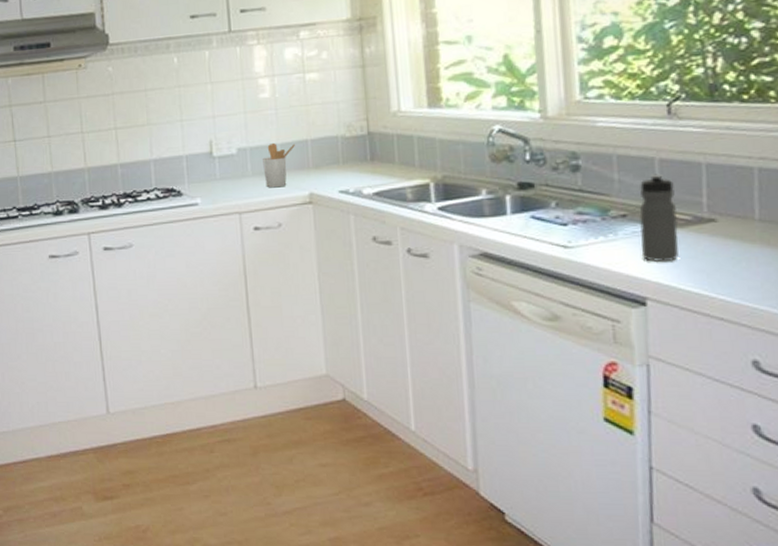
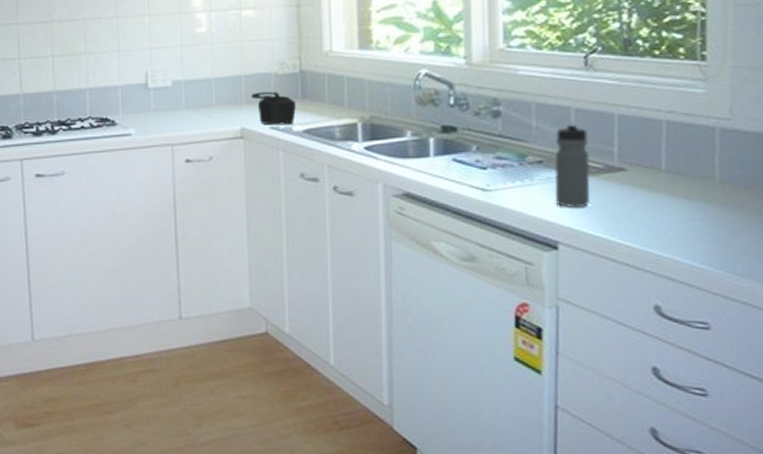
utensil holder: present [263,142,295,188] -> none [197,76,229,121]
teapot: none [319,154,365,189] -> present [251,91,296,125]

